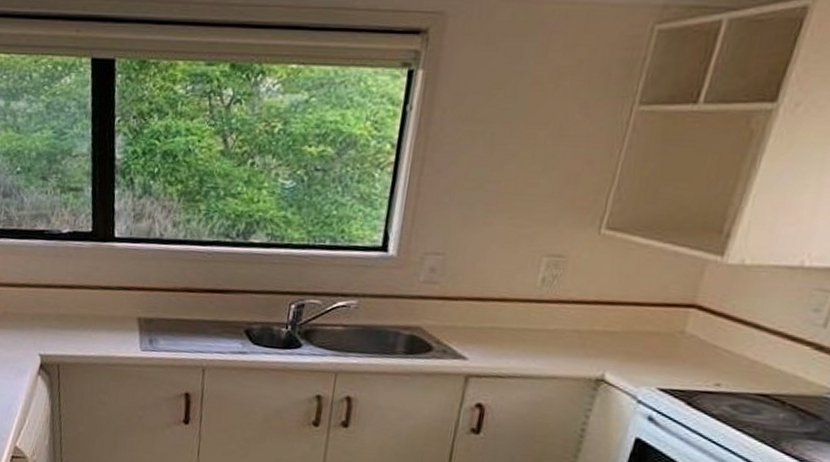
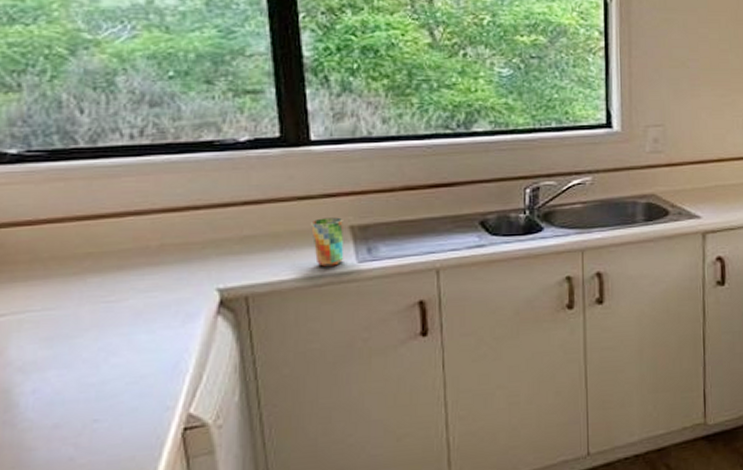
cup: none [109,307,133,351] -> present [311,217,343,267]

